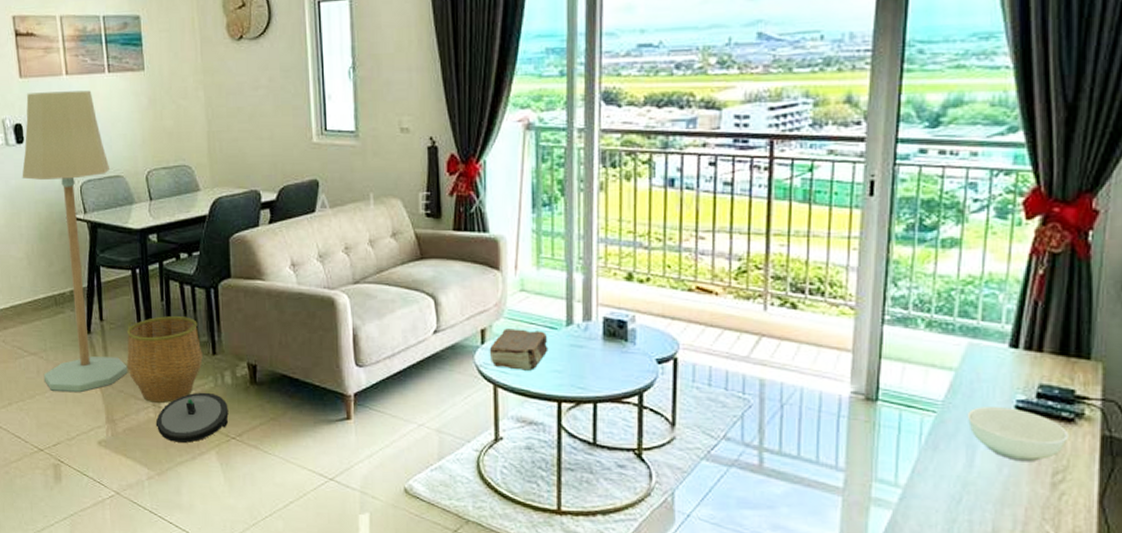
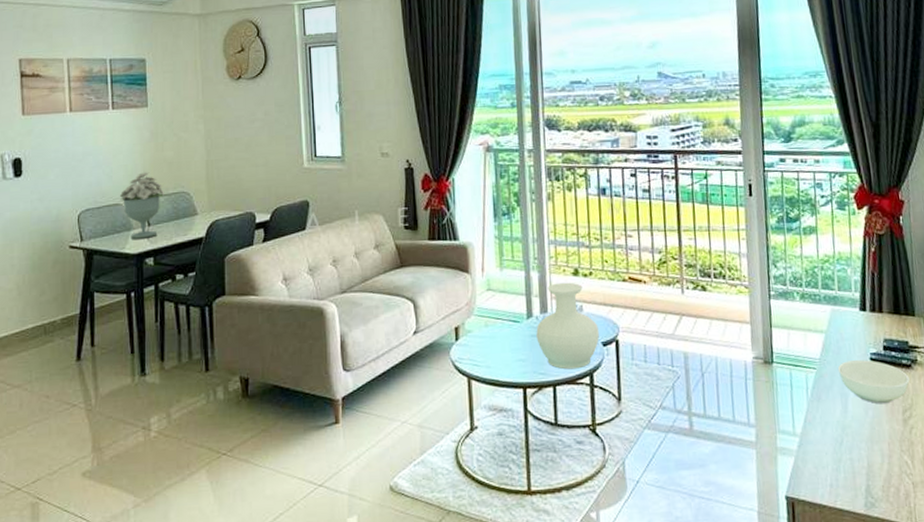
floor lamp: present [22,90,128,392] -> none [17,126,118,424]
bouquet: none [121,142,166,215] -> present [120,172,165,240]
basket: present [126,316,203,403] -> none [116,336,195,426]
robot vacuum: present [155,392,229,443] -> none [144,410,220,465]
book: present [489,328,548,371] -> none [462,324,513,362]
vase: none [576,288,653,387] -> present [536,282,599,370]

